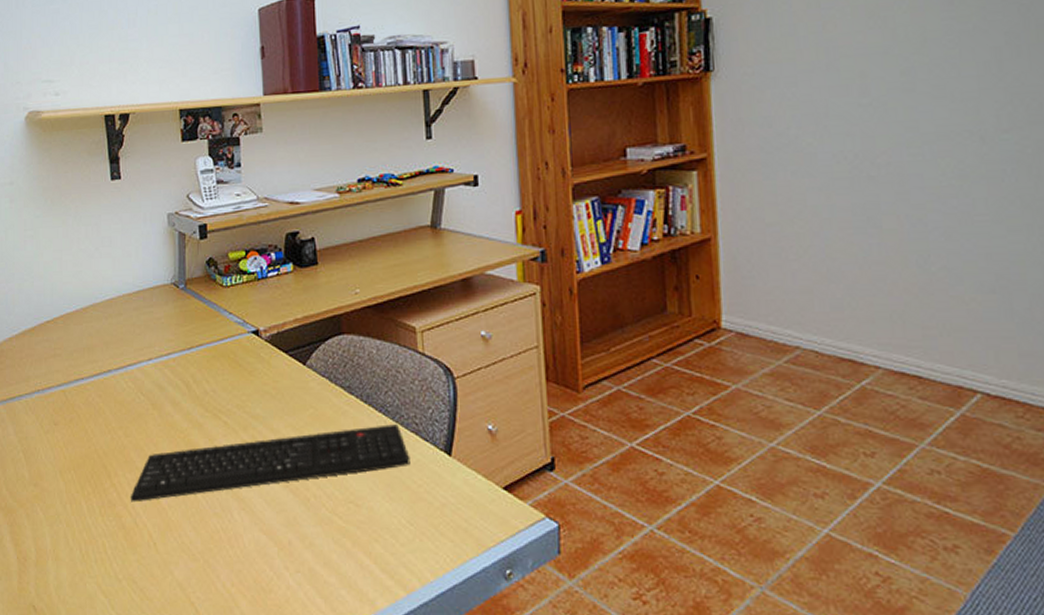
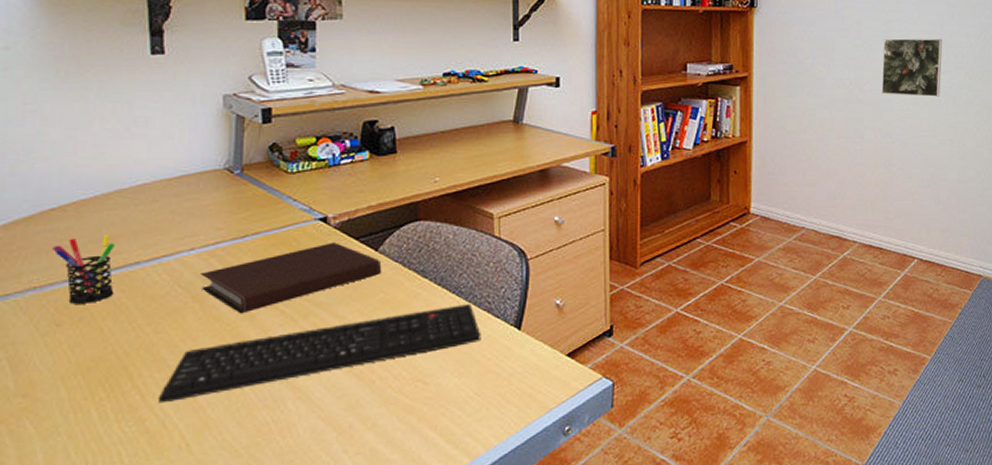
pen holder: none [49,345,94,406] -> present [52,235,114,304]
notebook: none [157,355,310,423] -> present [200,242,382,314]
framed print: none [903,83,1004,168] -> present [881,38,943,97]

